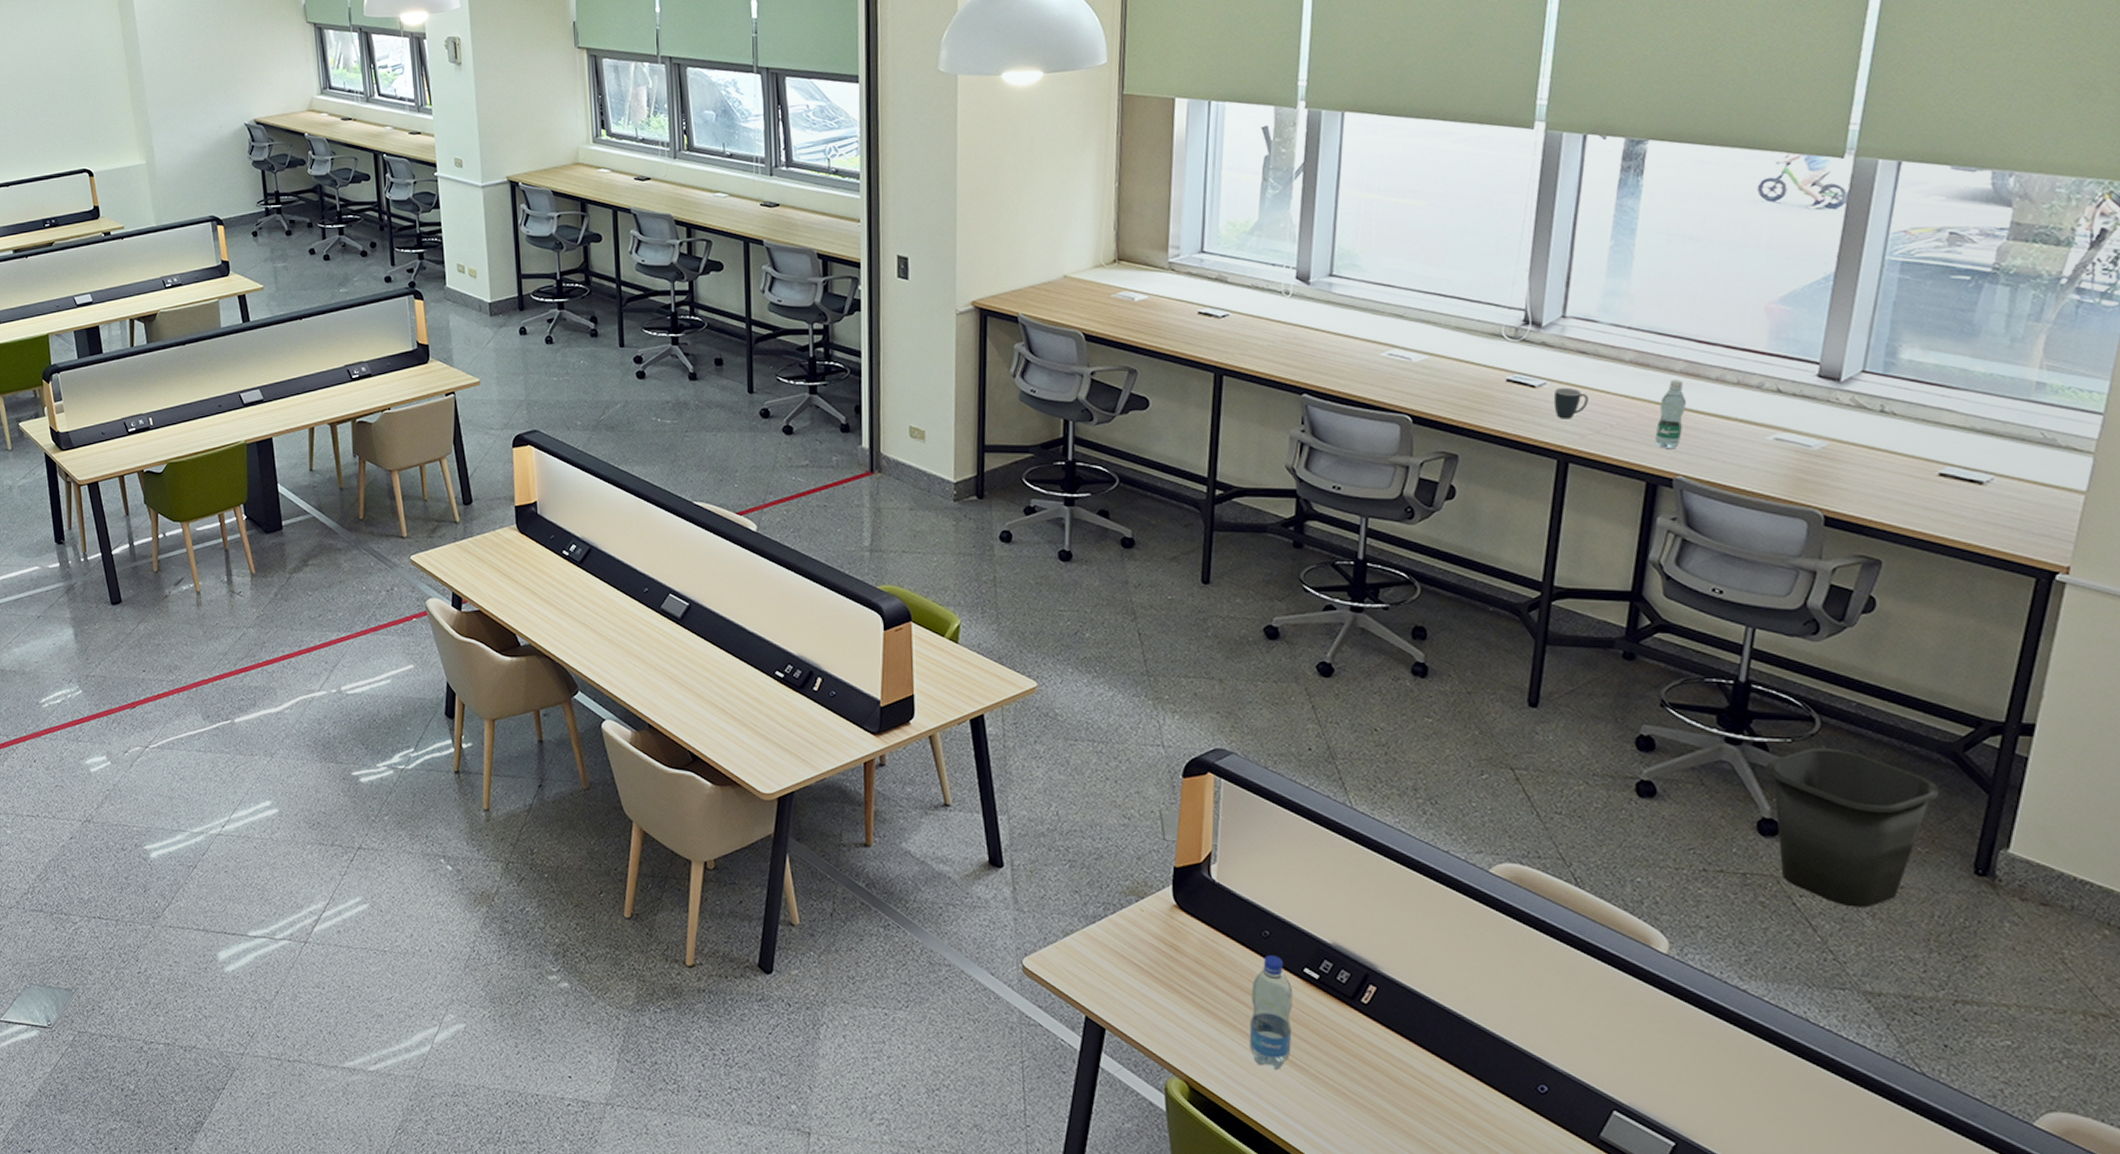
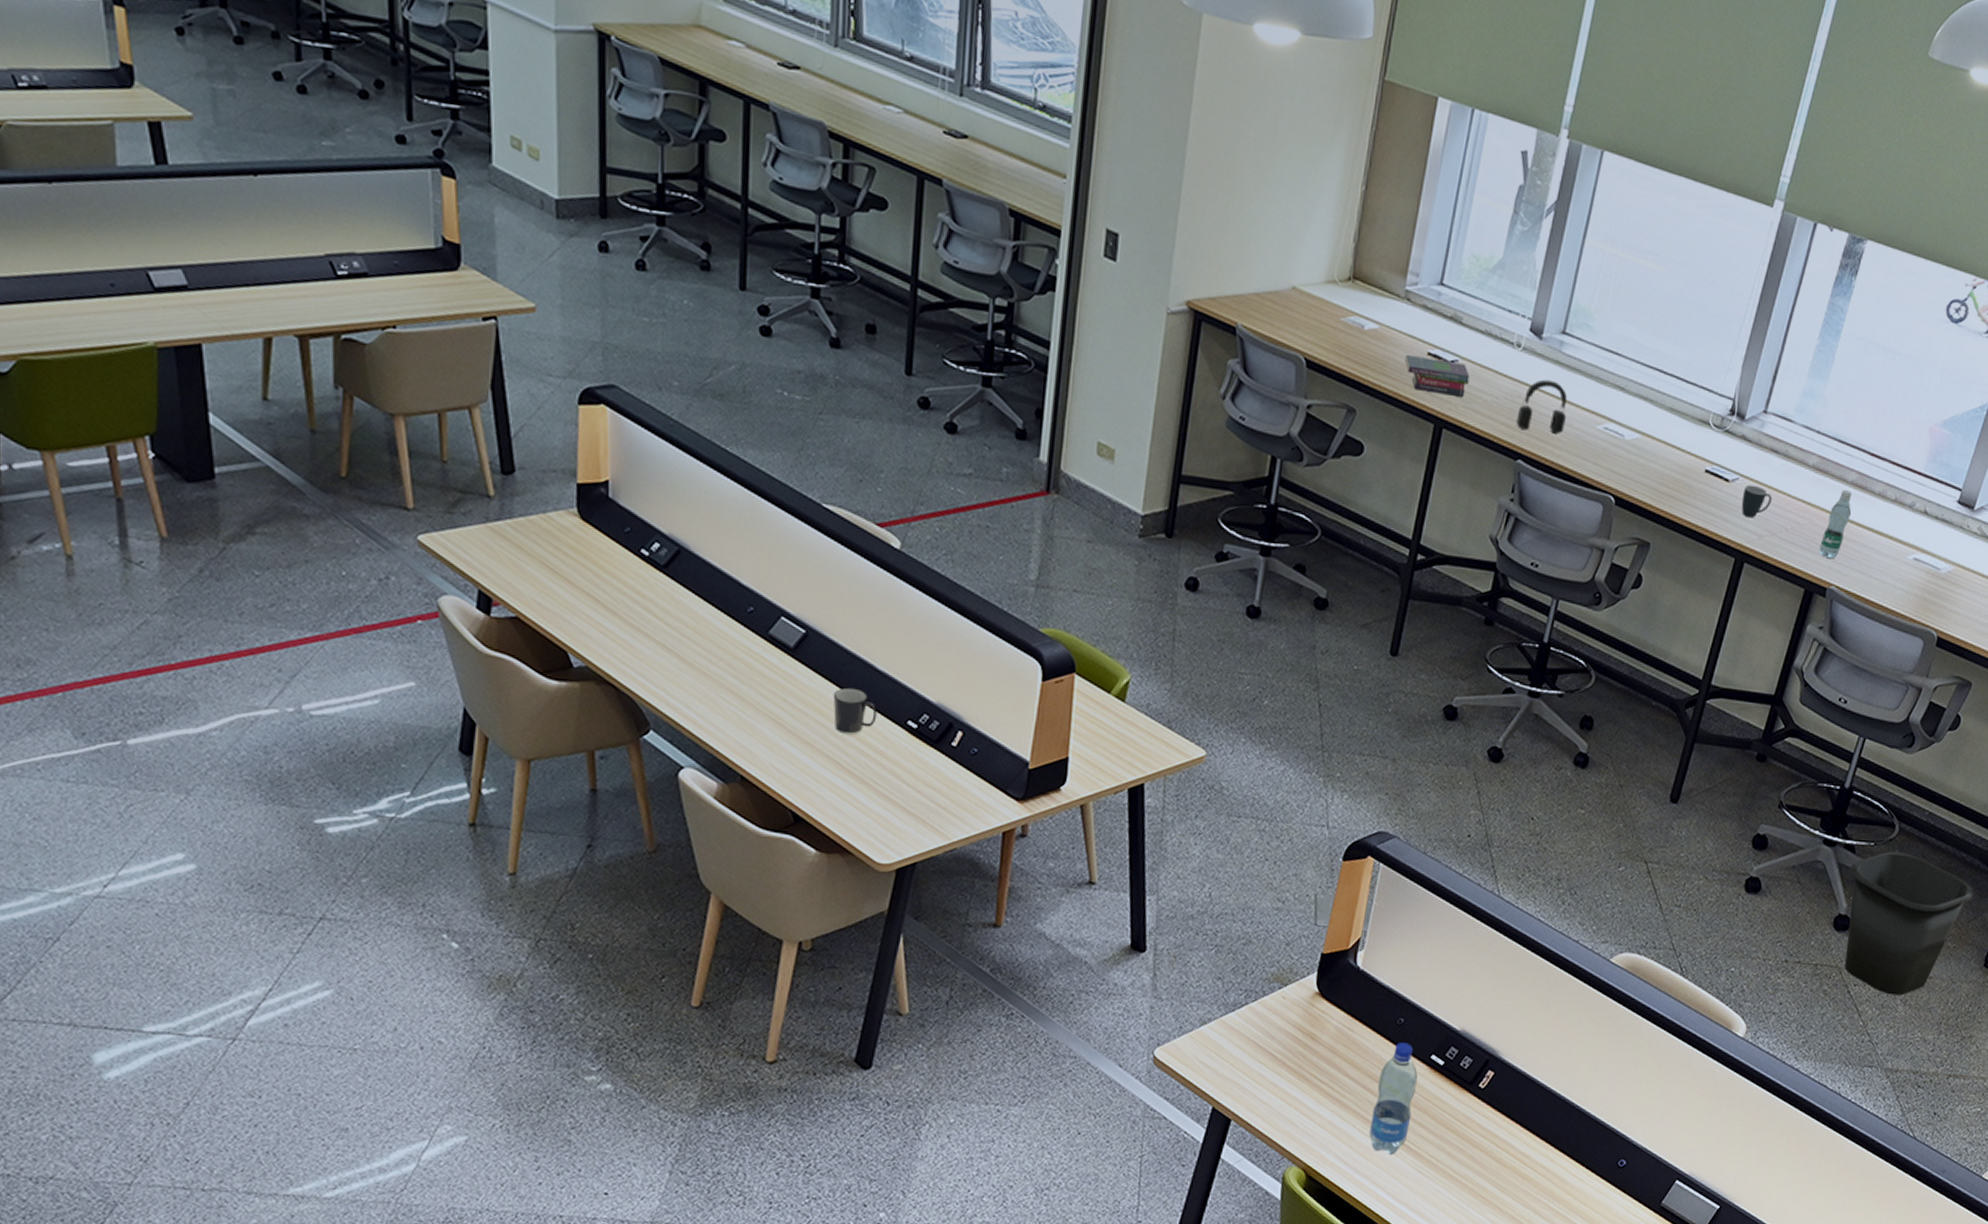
mug: none [714,647,751,687] -> present [832,687,877,736]
books: none [1177,316,1243,346] -> present [1405,354,1470,397]
headphones: none [1295,319,1347,366] -> present [1516,379,1568,434]

